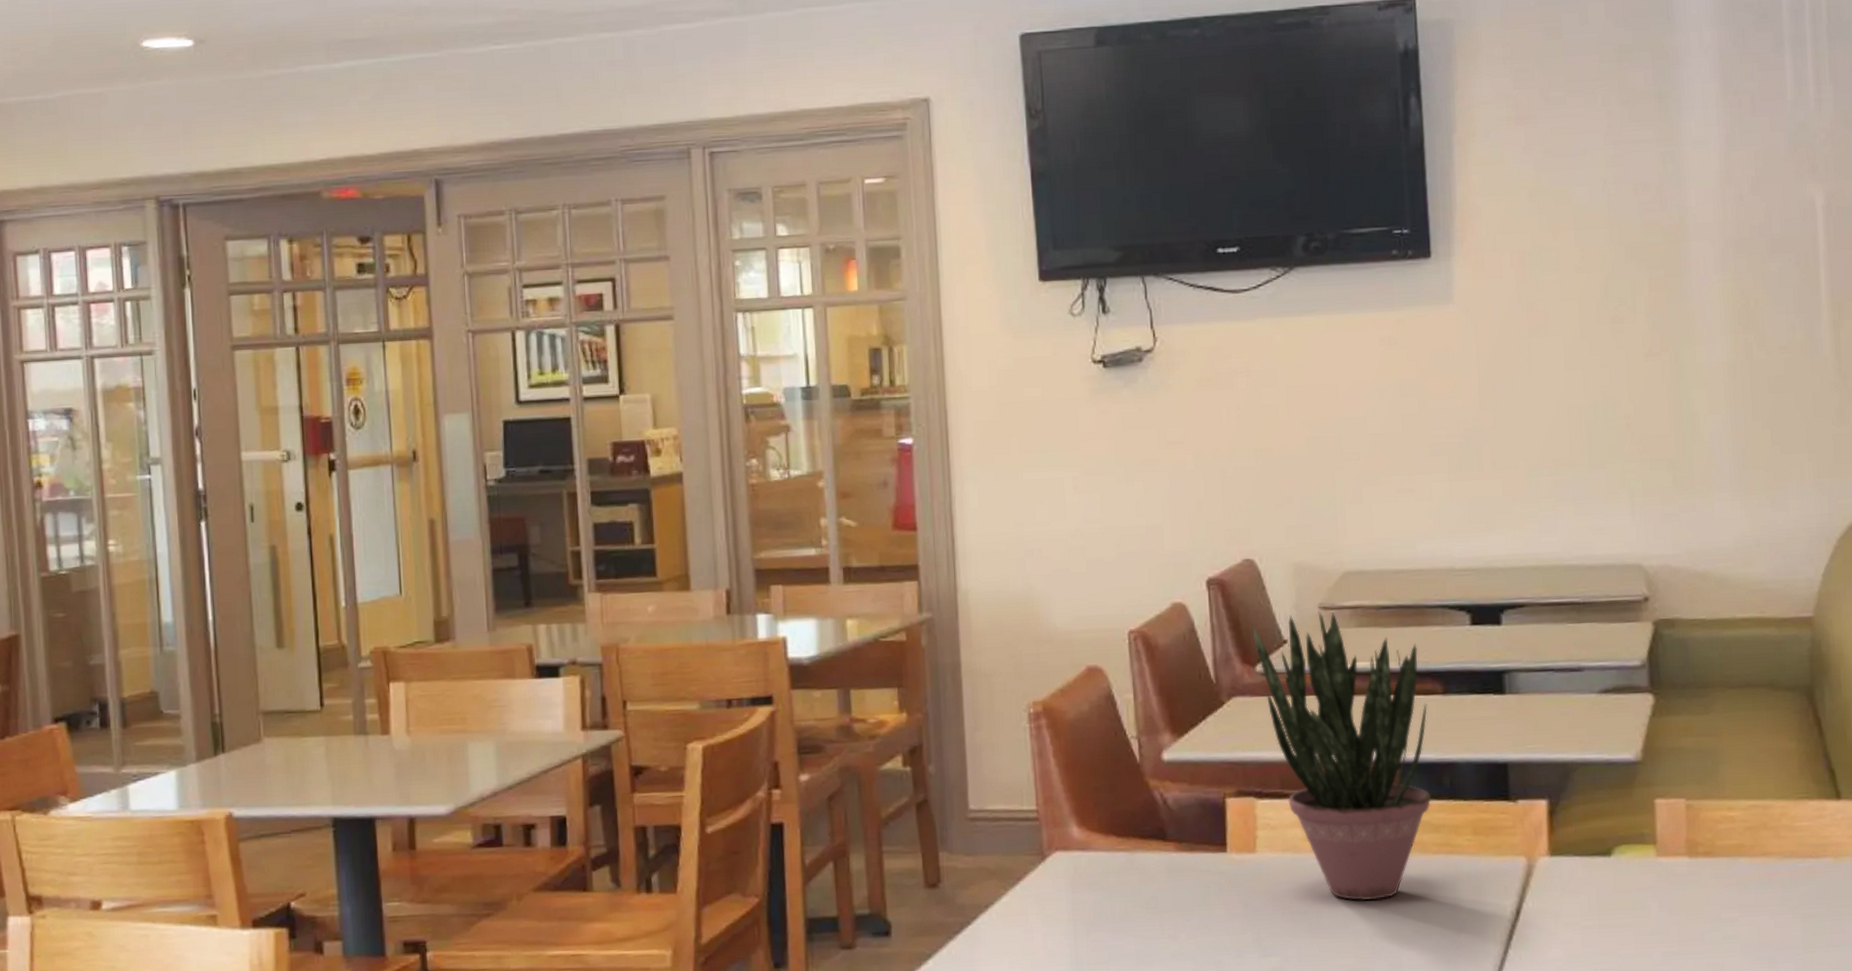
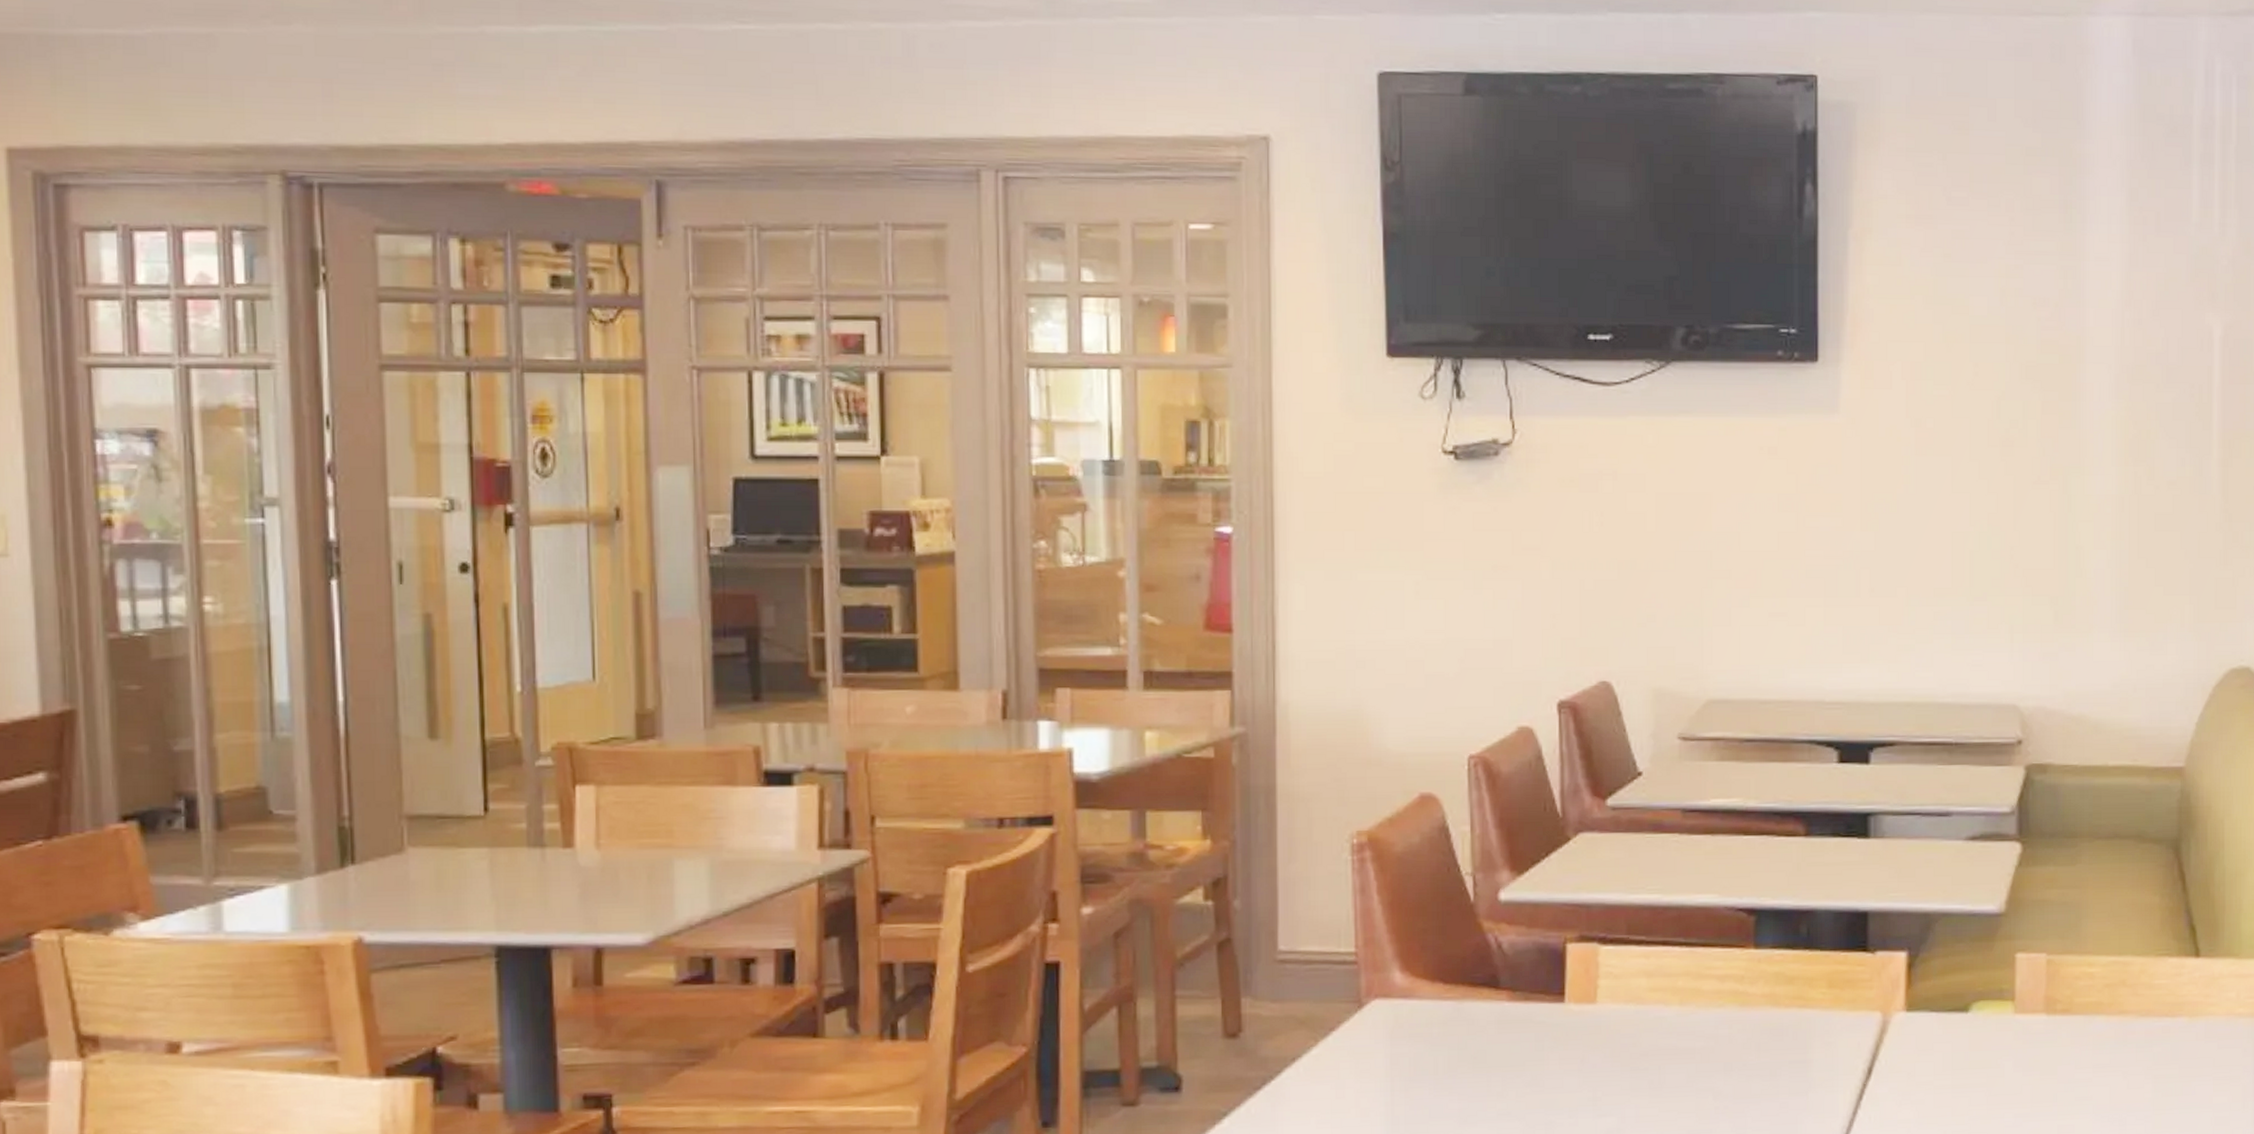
potted plant: present [1252,610,1431,901] -> none [1604,741,1788,1057]

